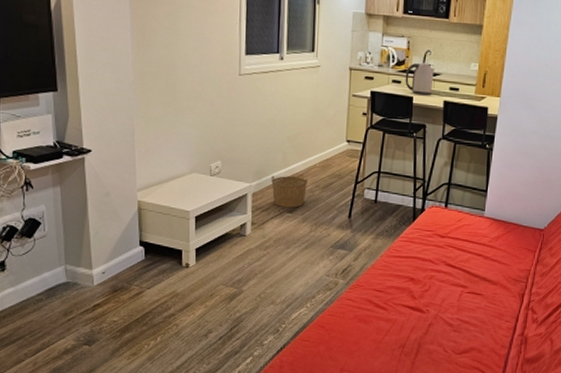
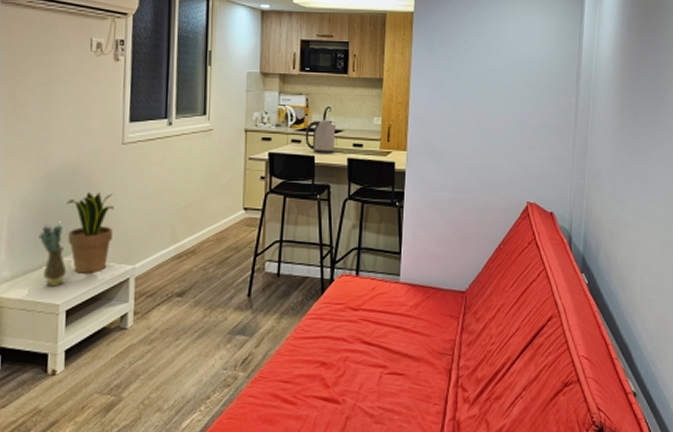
vase: none [170,143,195,196] -> present [38,224,67,287]
potted plant: none [192,117,233,187] -> present [66,192,114,273]
basket: present [271,175,308,208] -> none [158,253,201,291]

